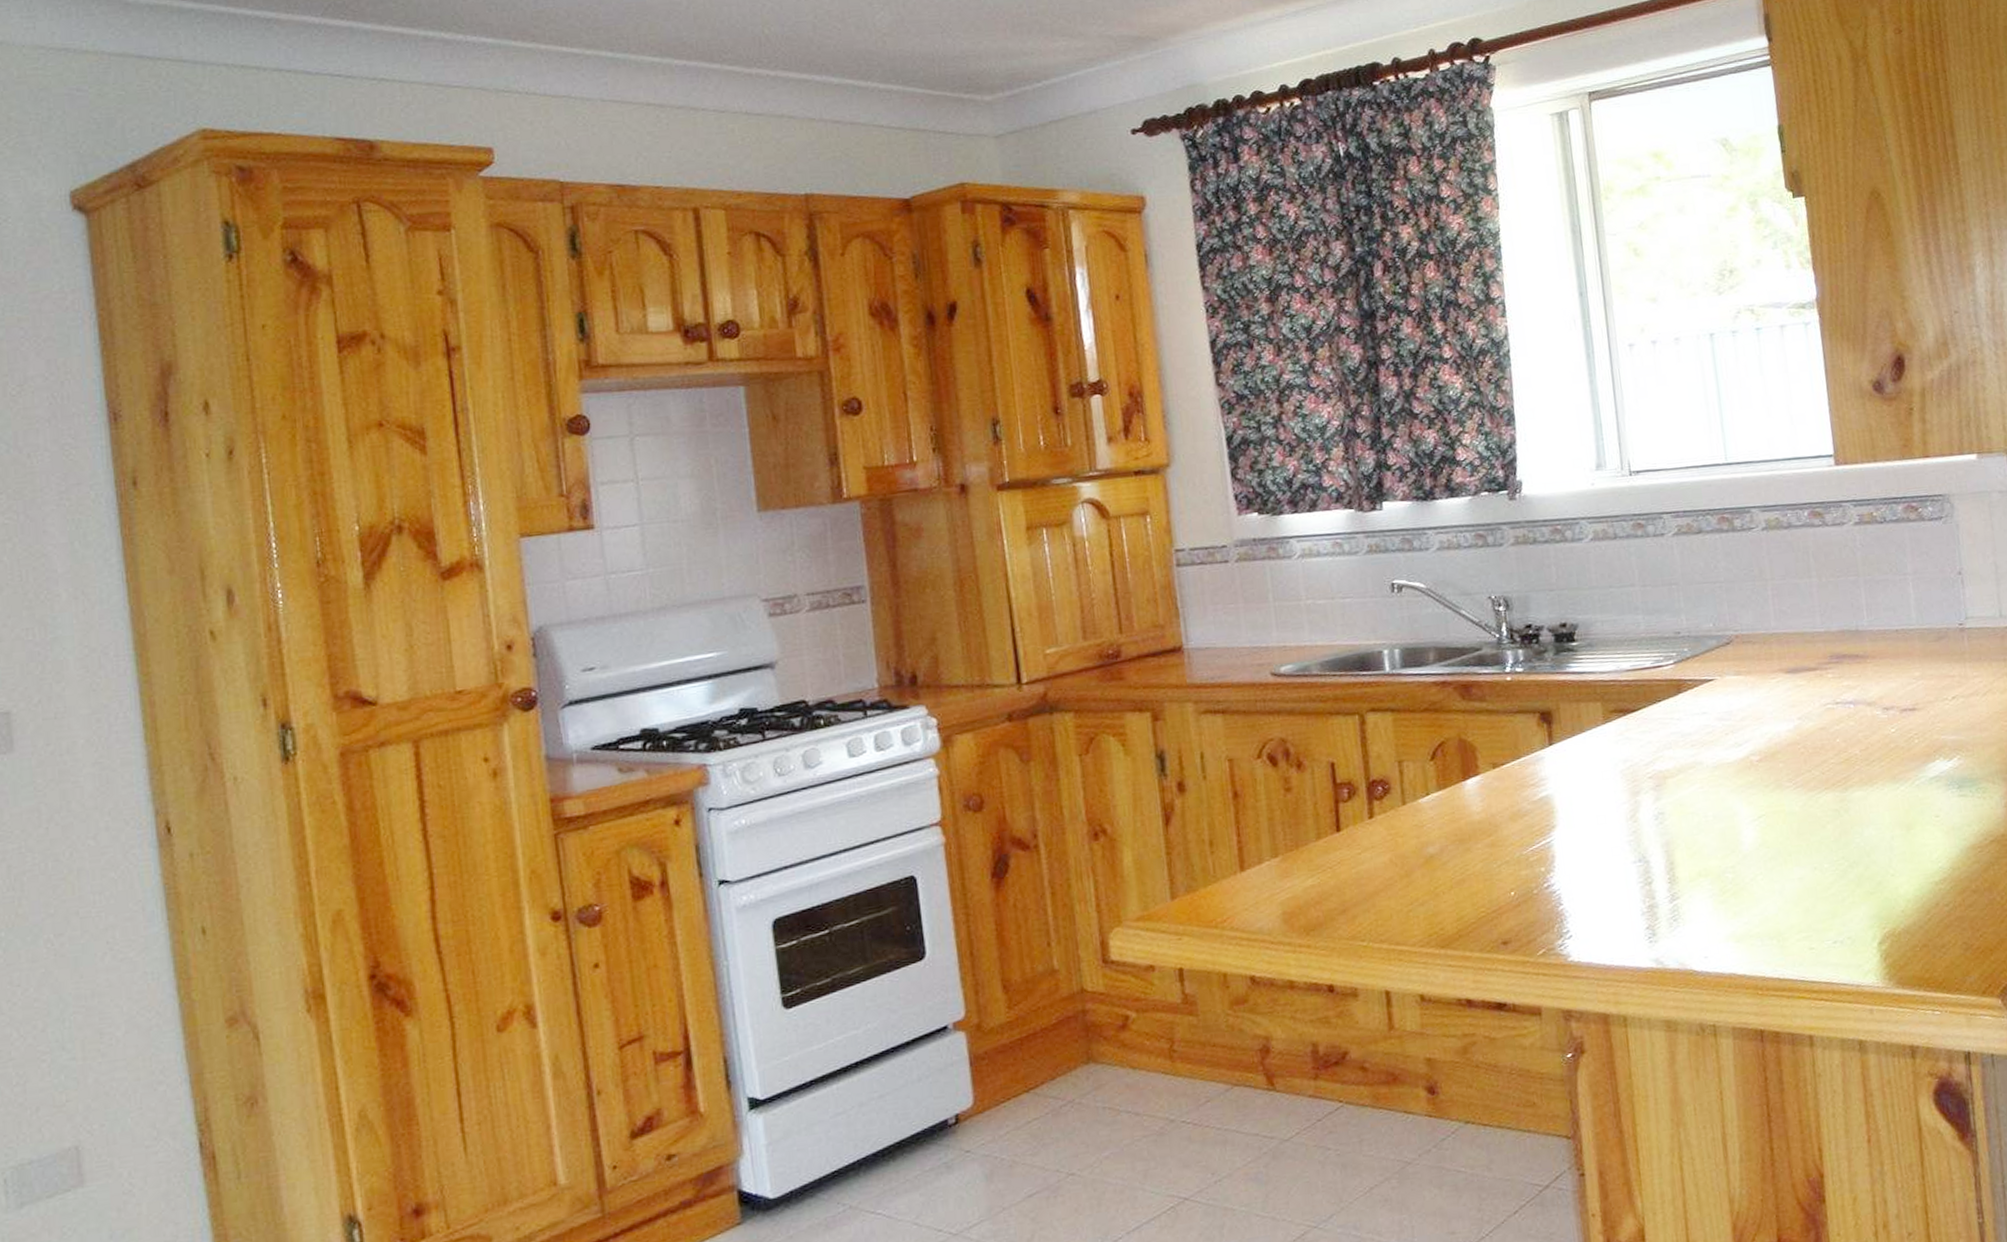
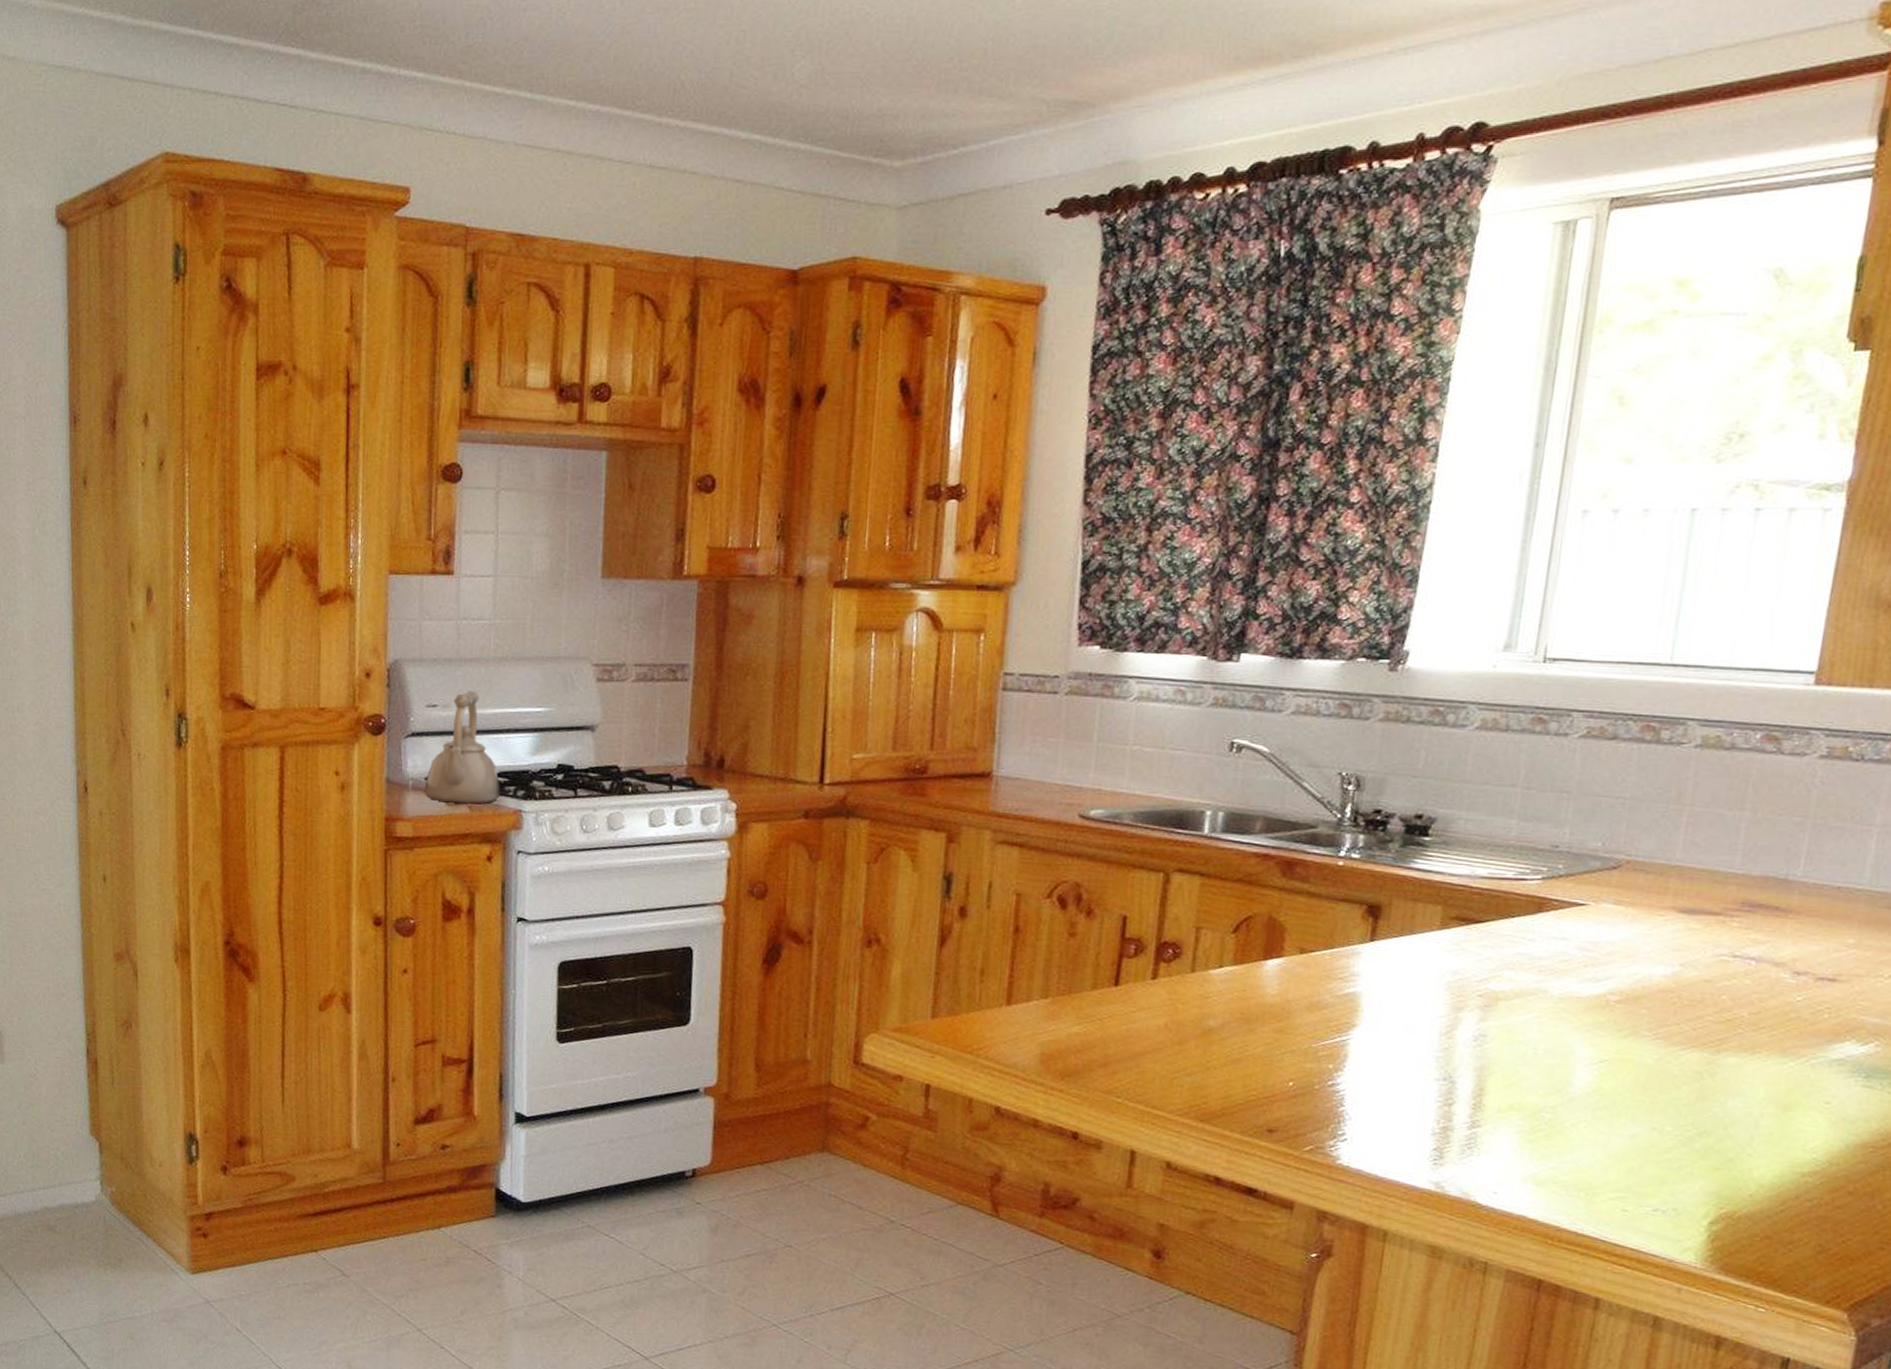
kettle: none [591,646,680,771] -> present [424,691,500,804]

